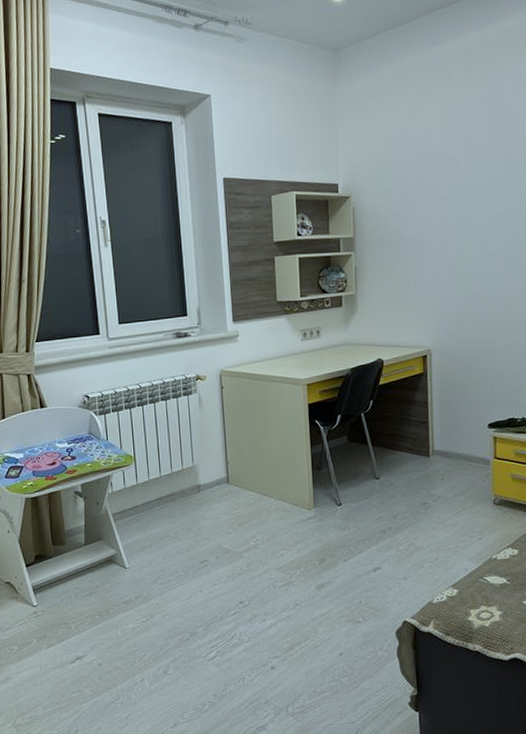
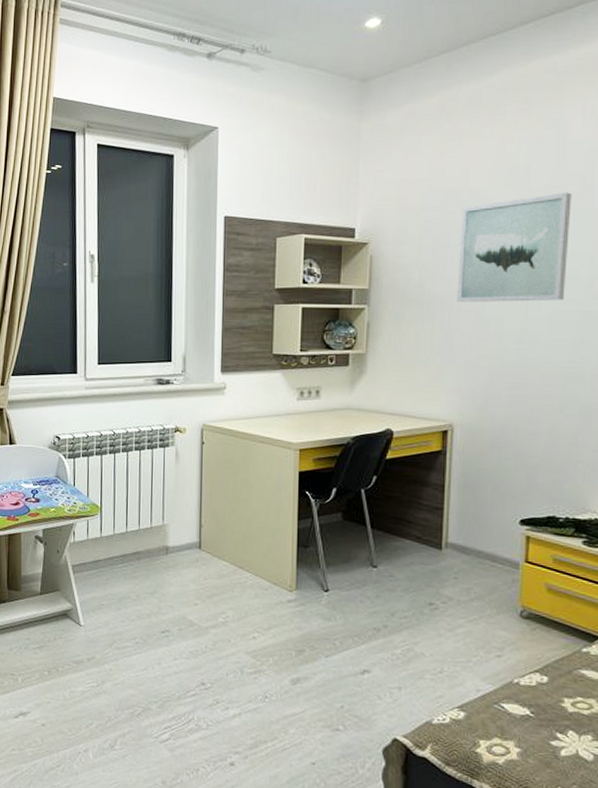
wall art: none [424,145,509,244] -> present [457,192,572,302]

